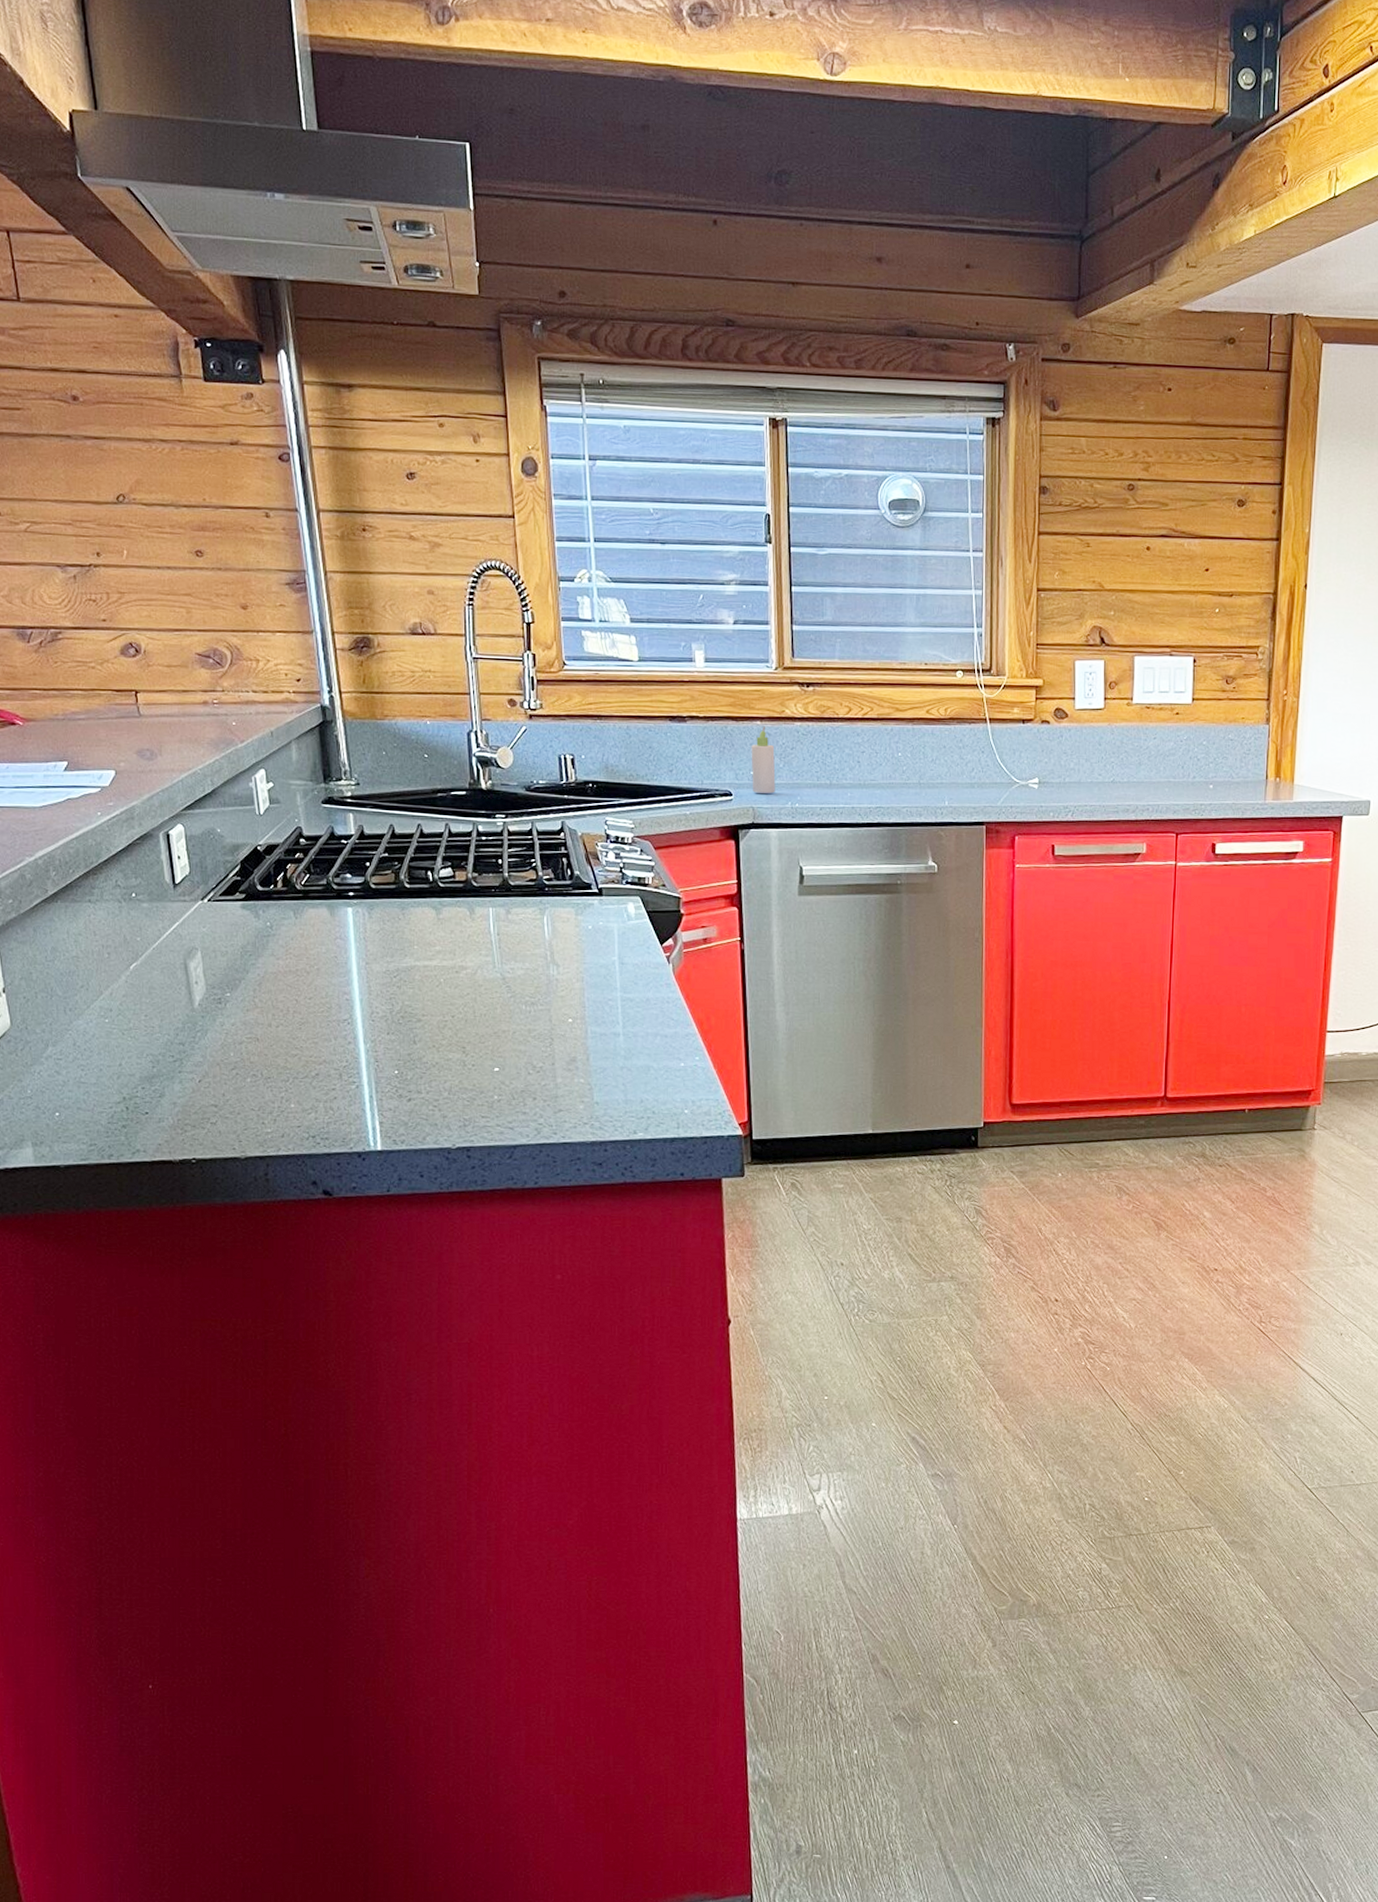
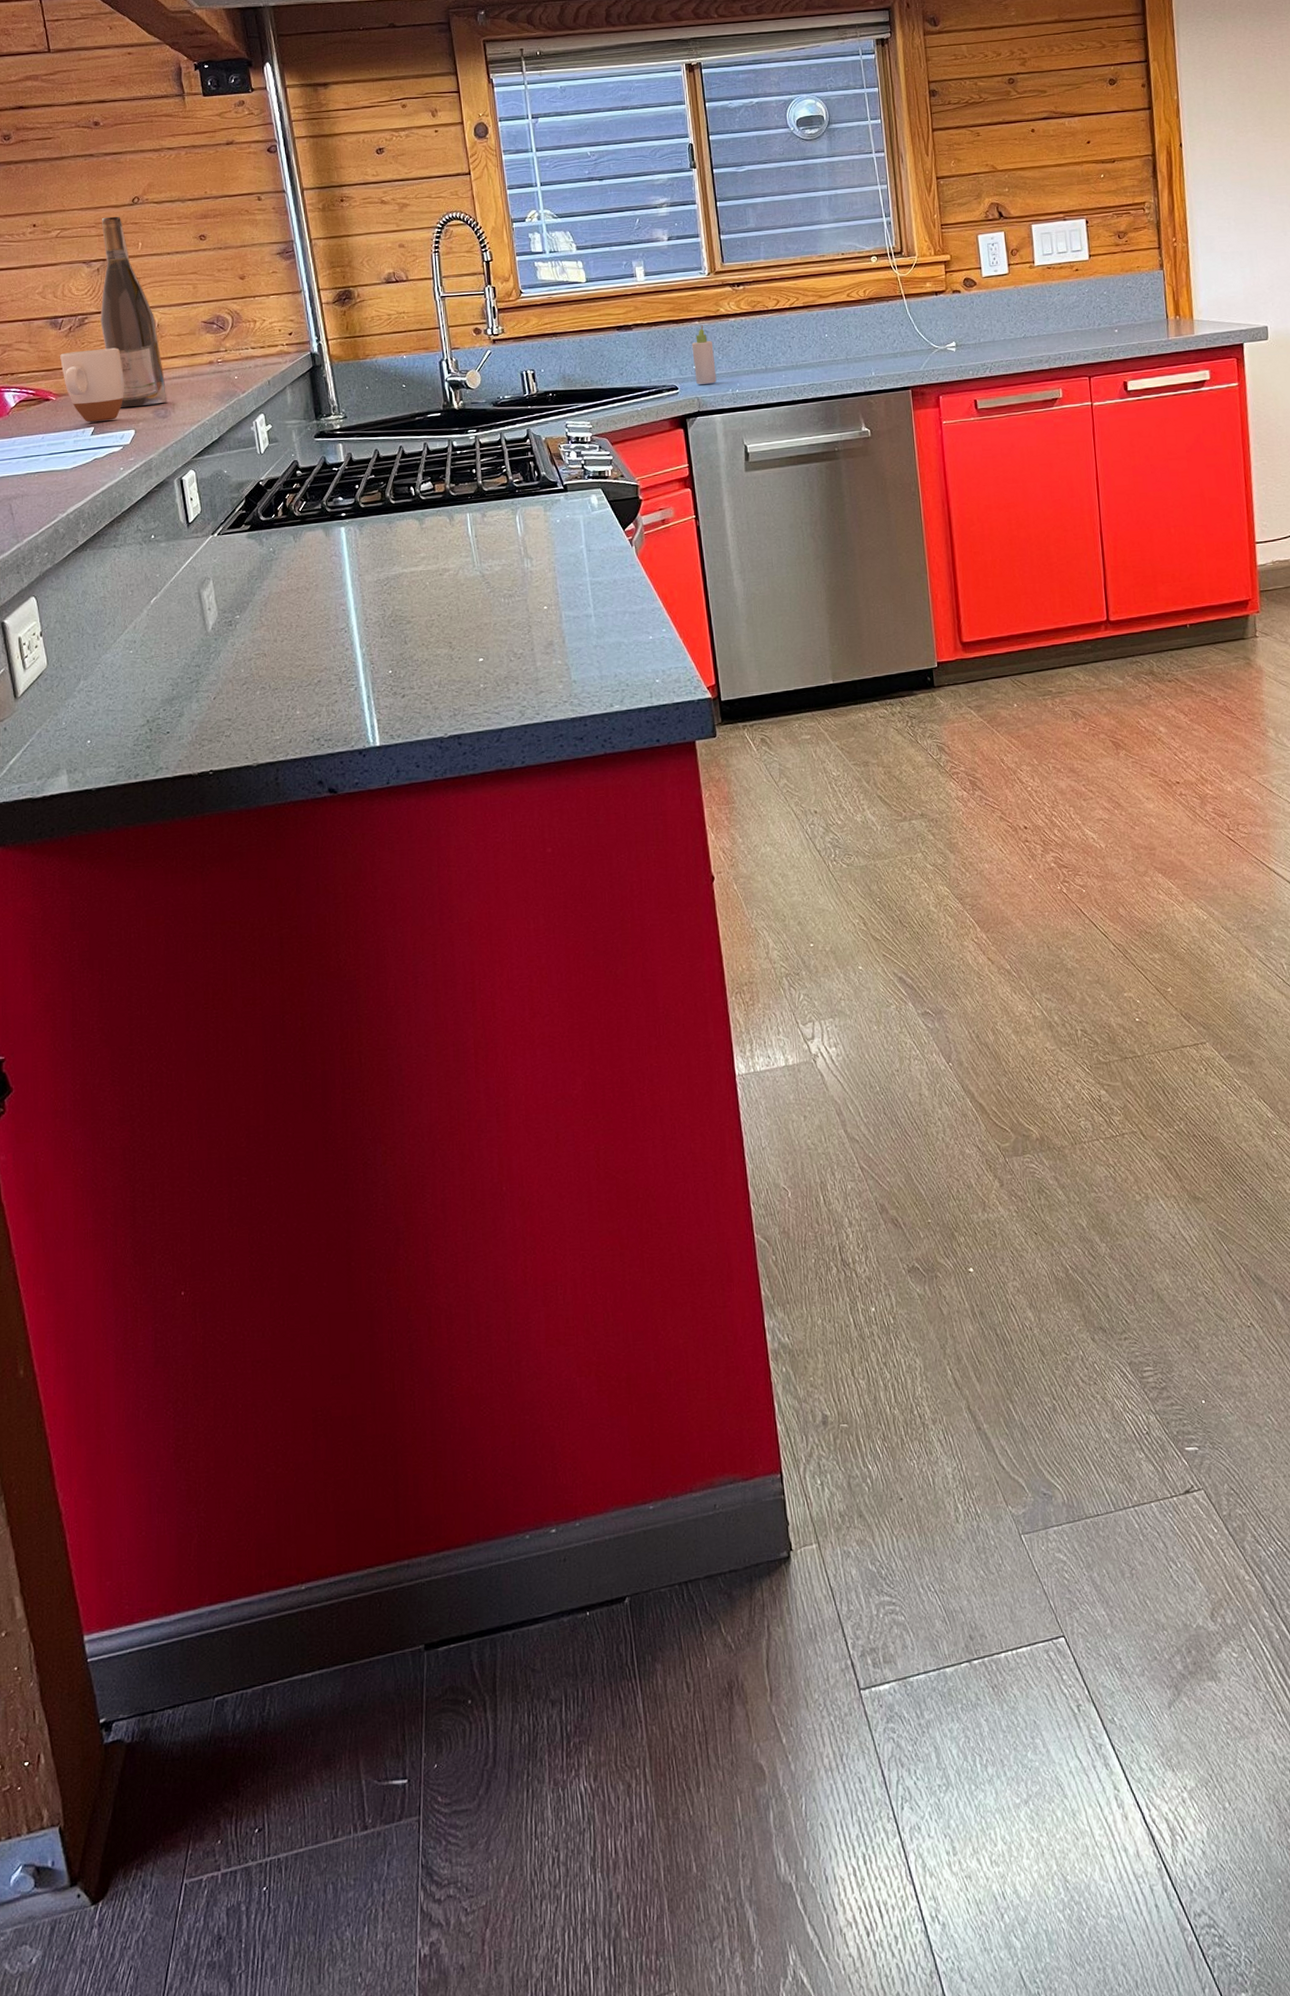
mug: none [28,670,103,757] -> present [60,347,124,423]
wine bottle: none [76,514,154,744] -> present [100,216,167,408]

